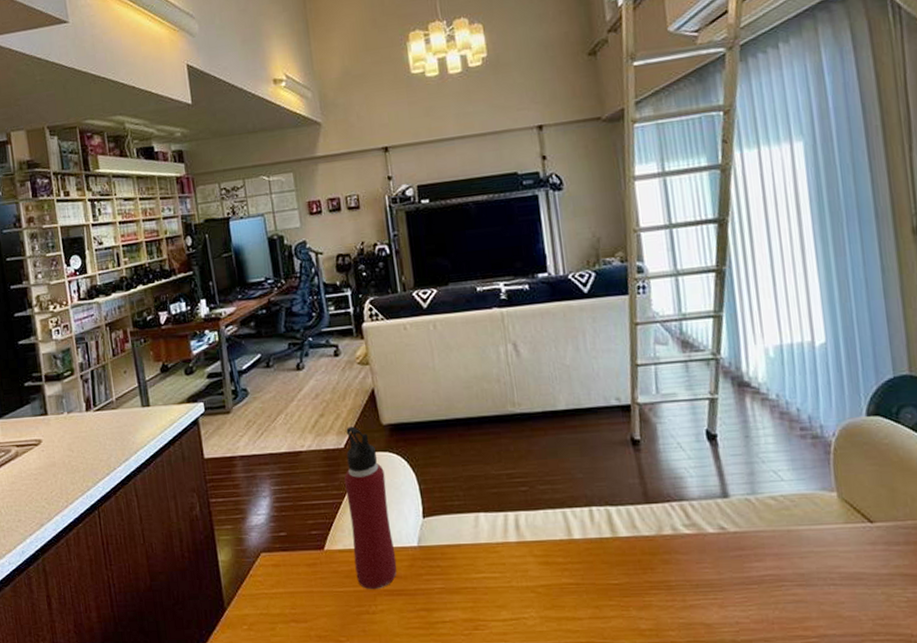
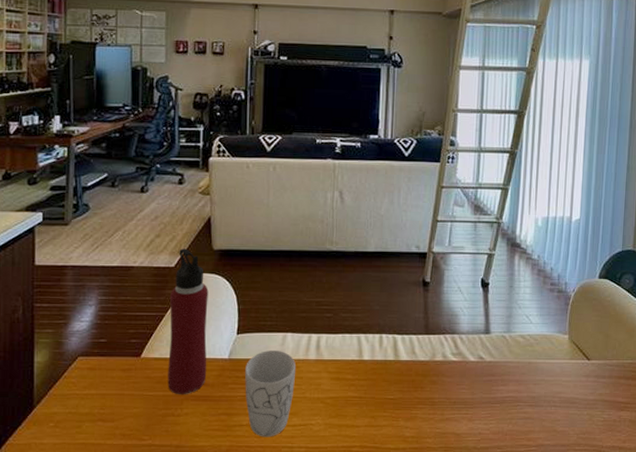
mug: none [438,533,498,635] -> present [244,349,296,437]

